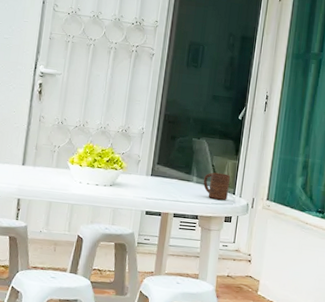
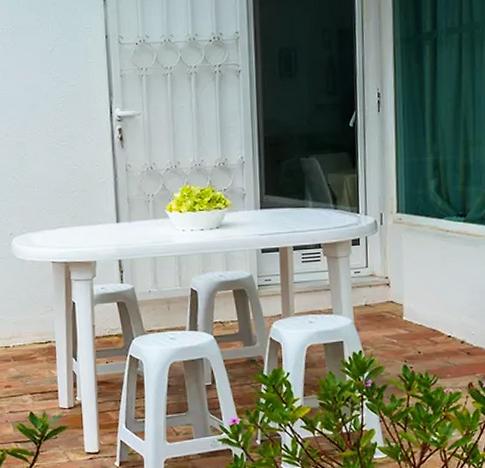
cup: present [203,172,231,200] -> none [320,191,352,222]

